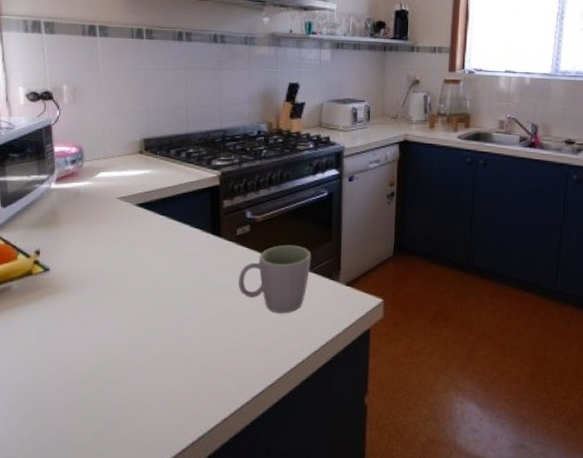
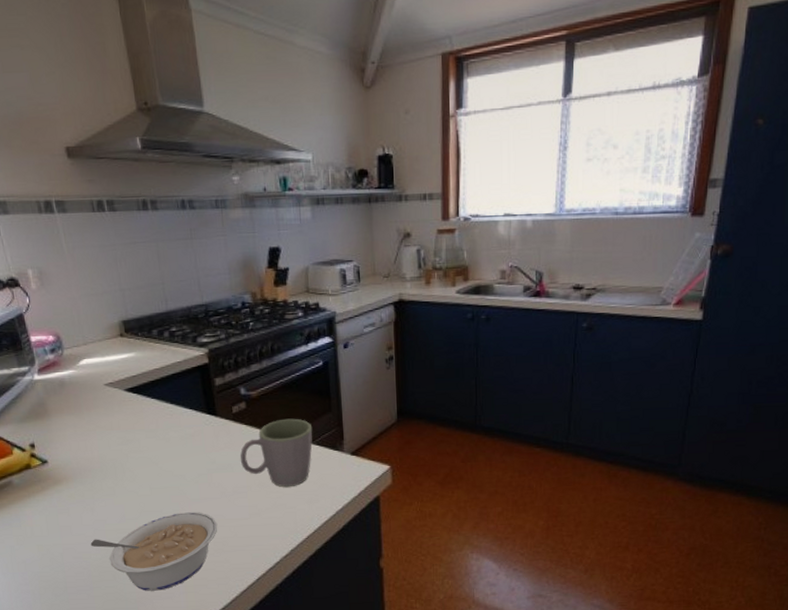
legume: none [78,331,208,413] -> present [90,512,218,591]

